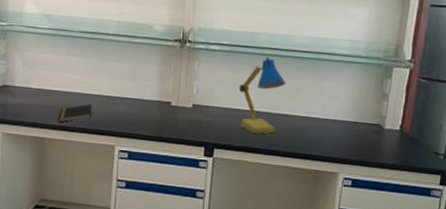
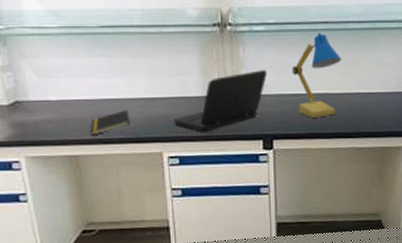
laptop: none [129,83,217,133] -> present [174,69,268,132]

